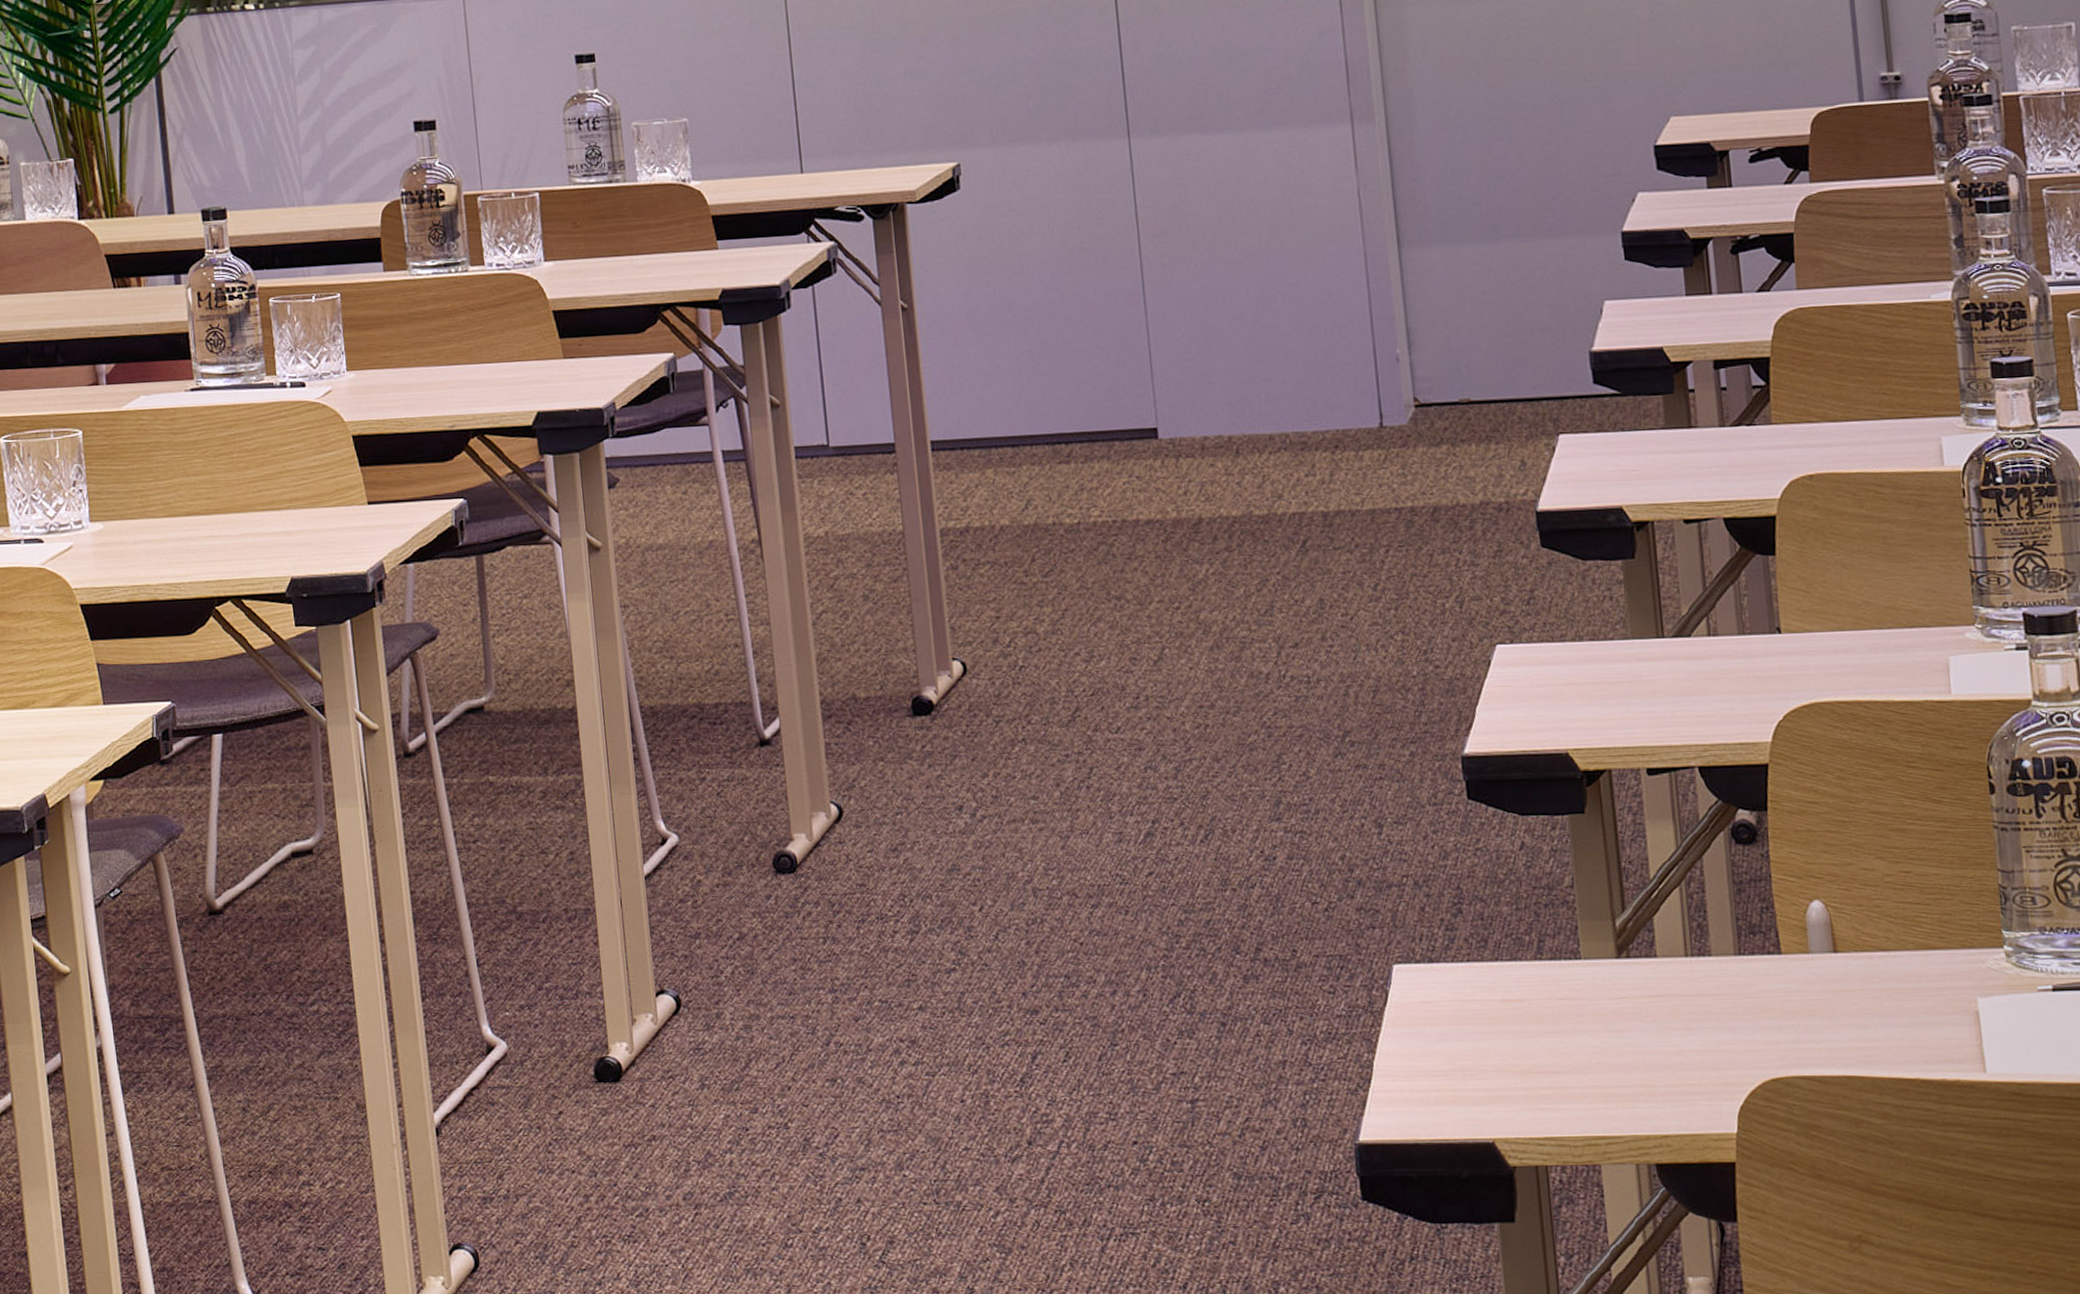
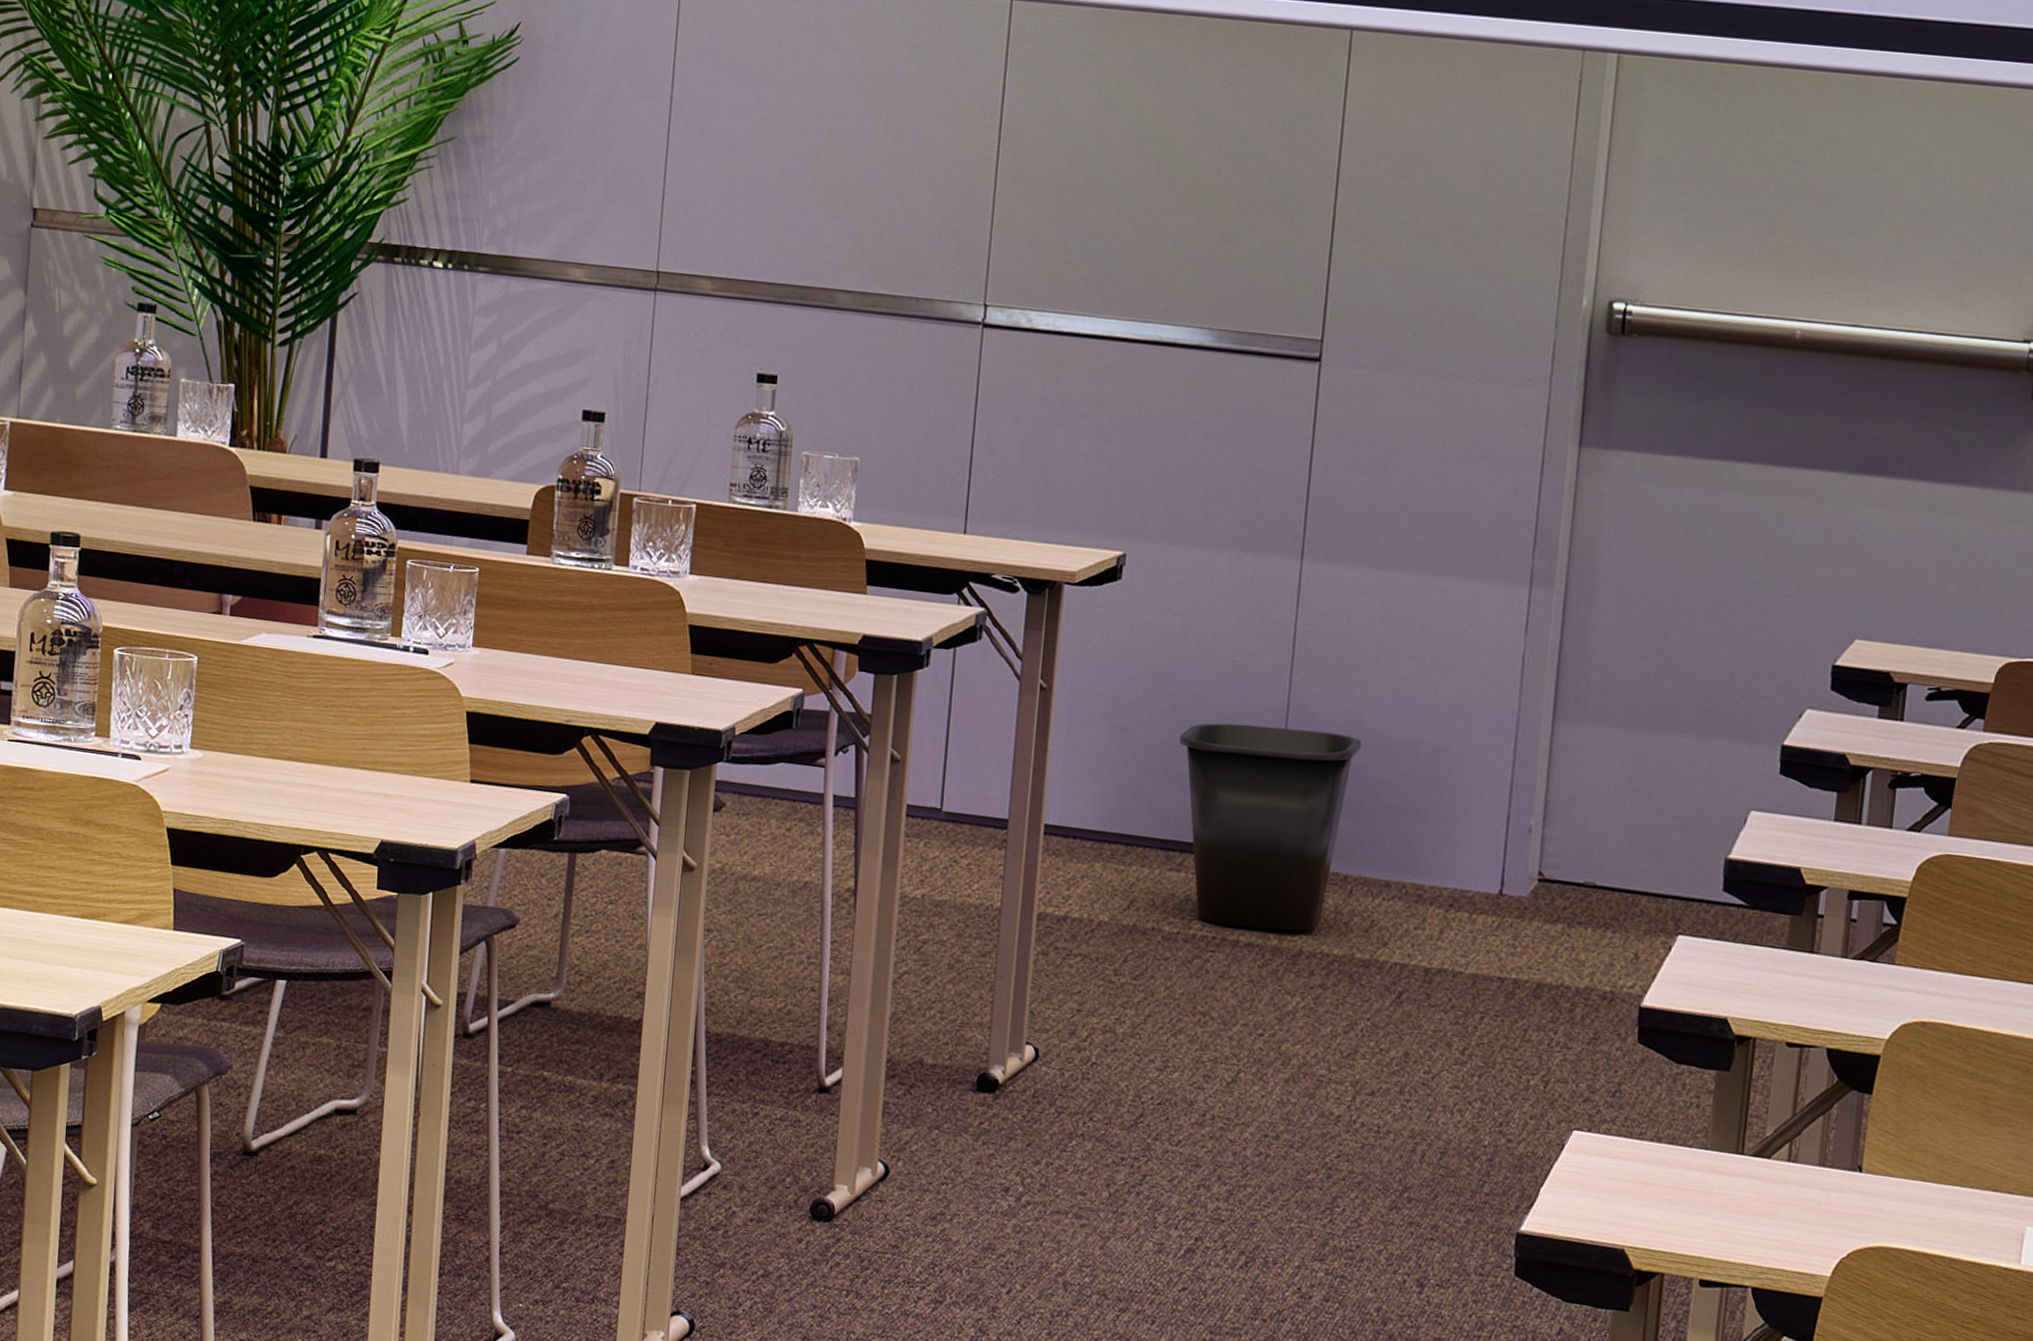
waste bin: none [1045,300,1221,507] -> present [1179,723,1362,931]

